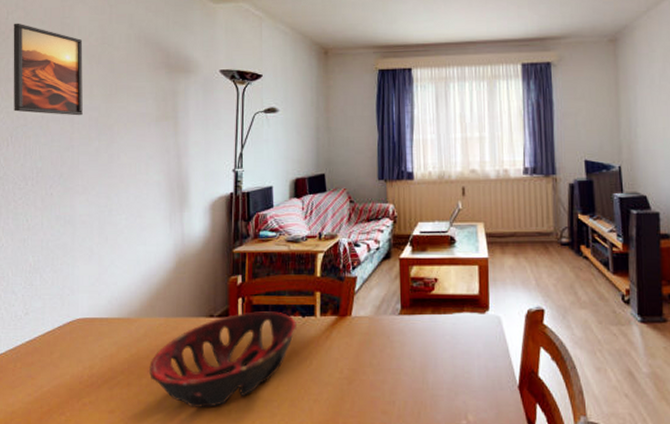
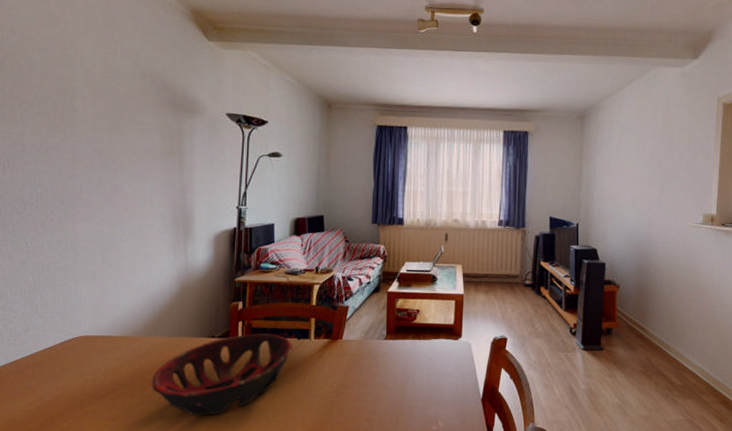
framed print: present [13,23,83,116] -> none [9,48,85,146]

